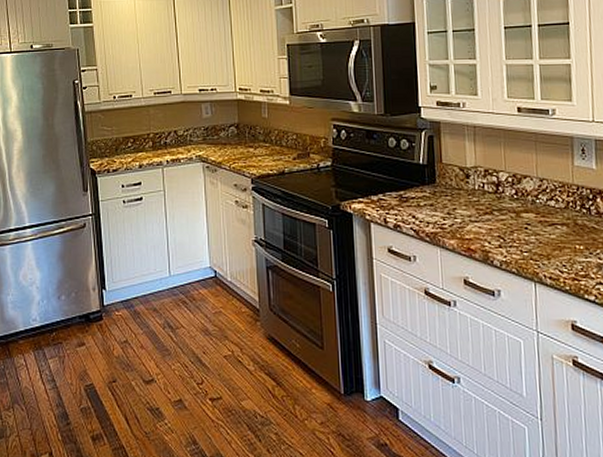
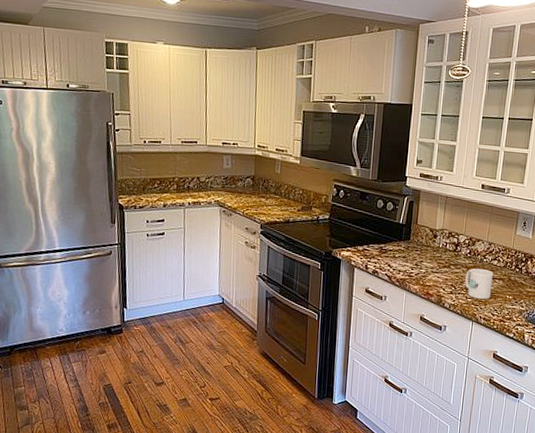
mug: none [515,212,554,251] -> present [465,268,493,299]

